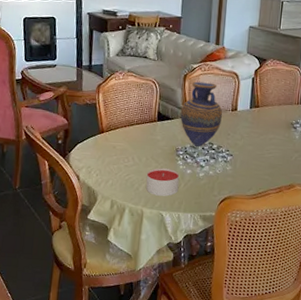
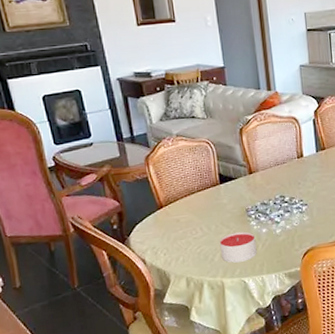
vase: present [180,81,223,148] -> none [243,132,289,204]

